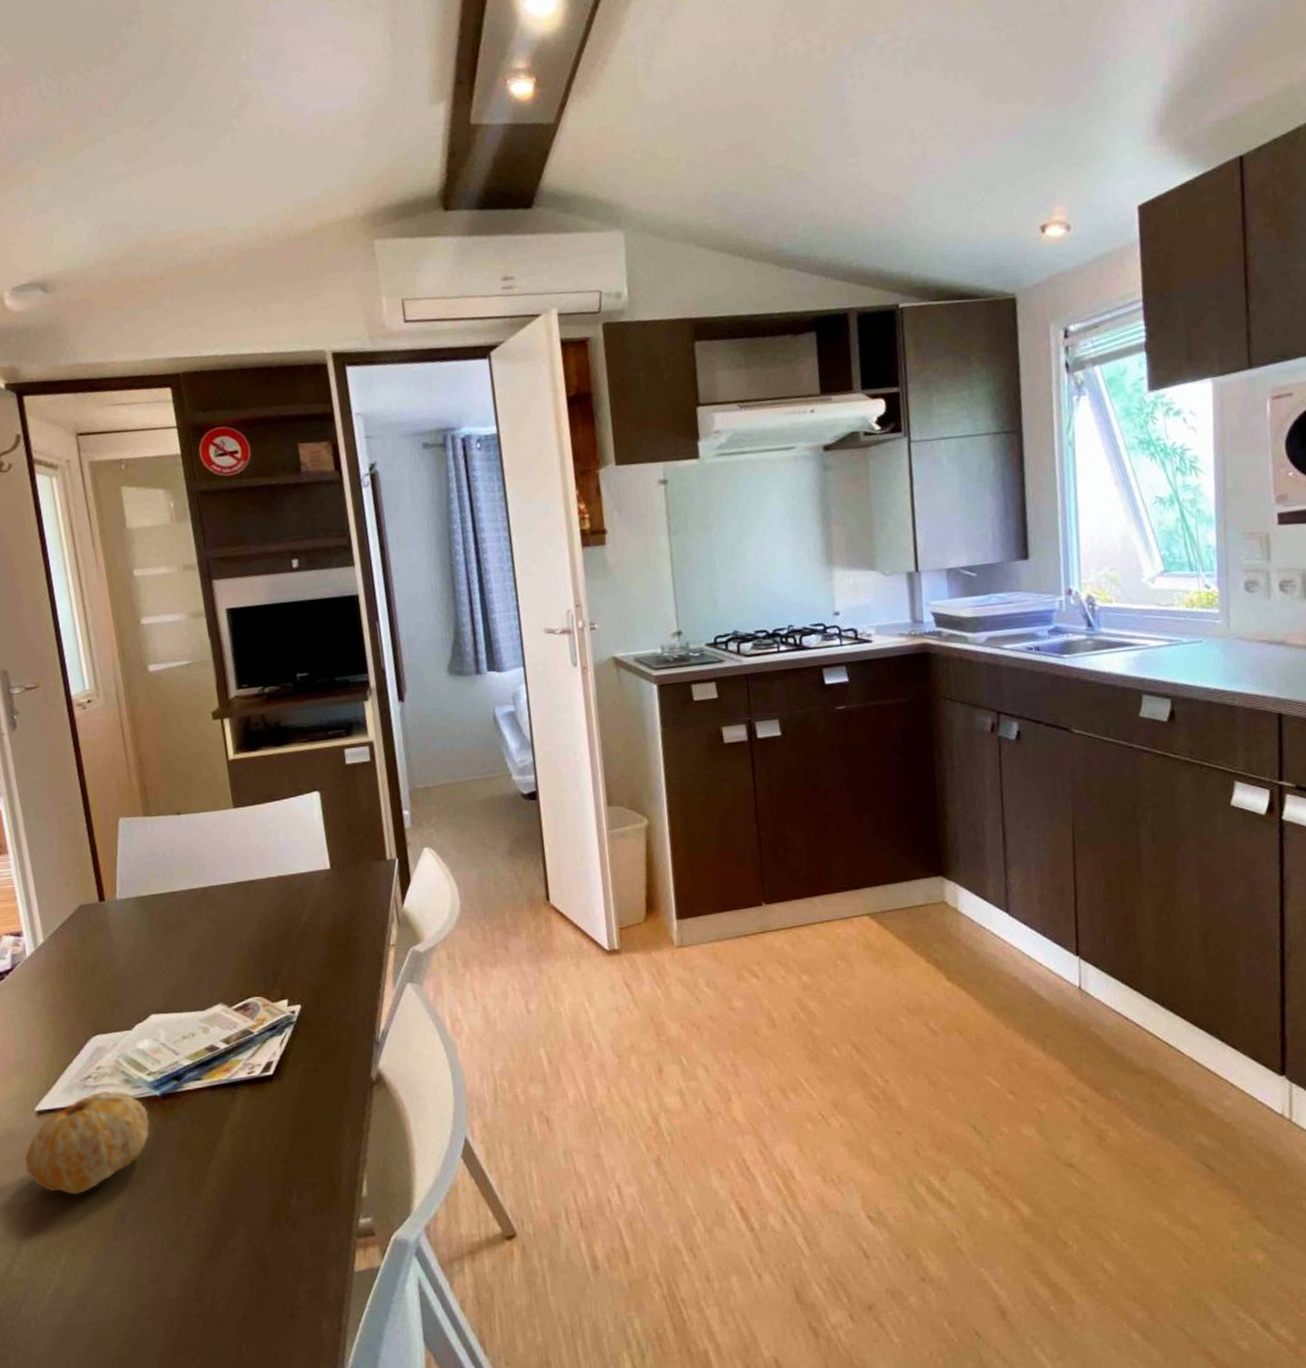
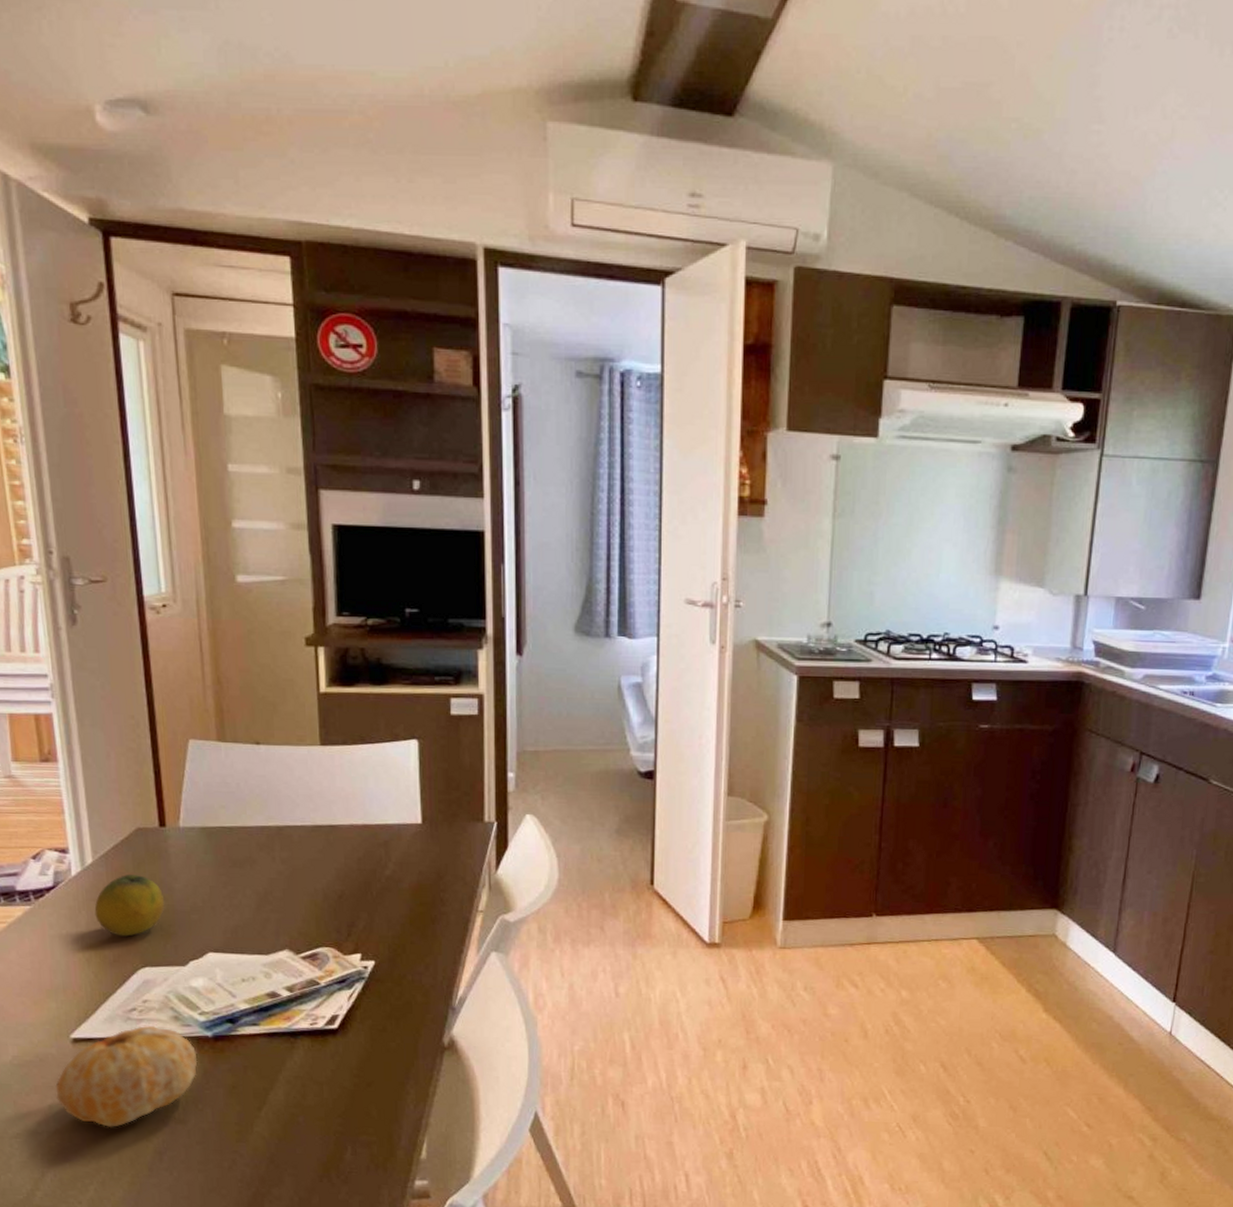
fruit: none [48,949,110,1009] -> present [94,875,165,937]

